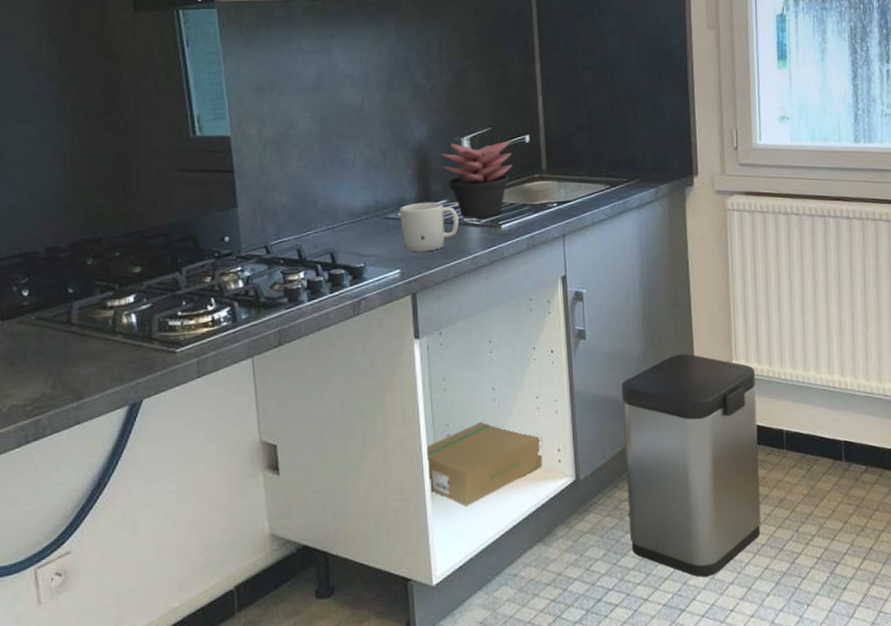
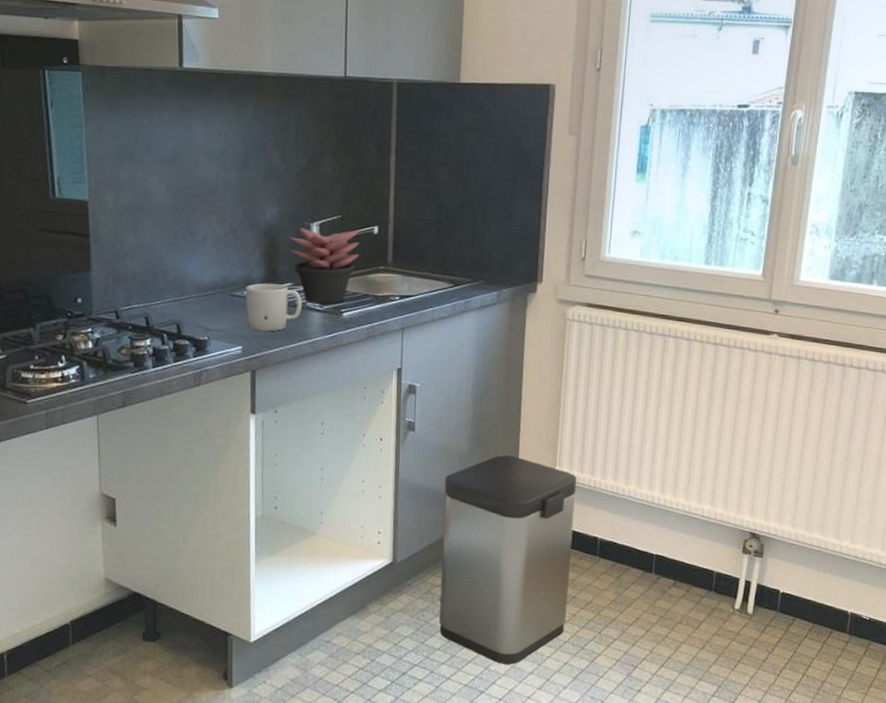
box: present [426,420,543,506] -> none [254,497,365,574]

